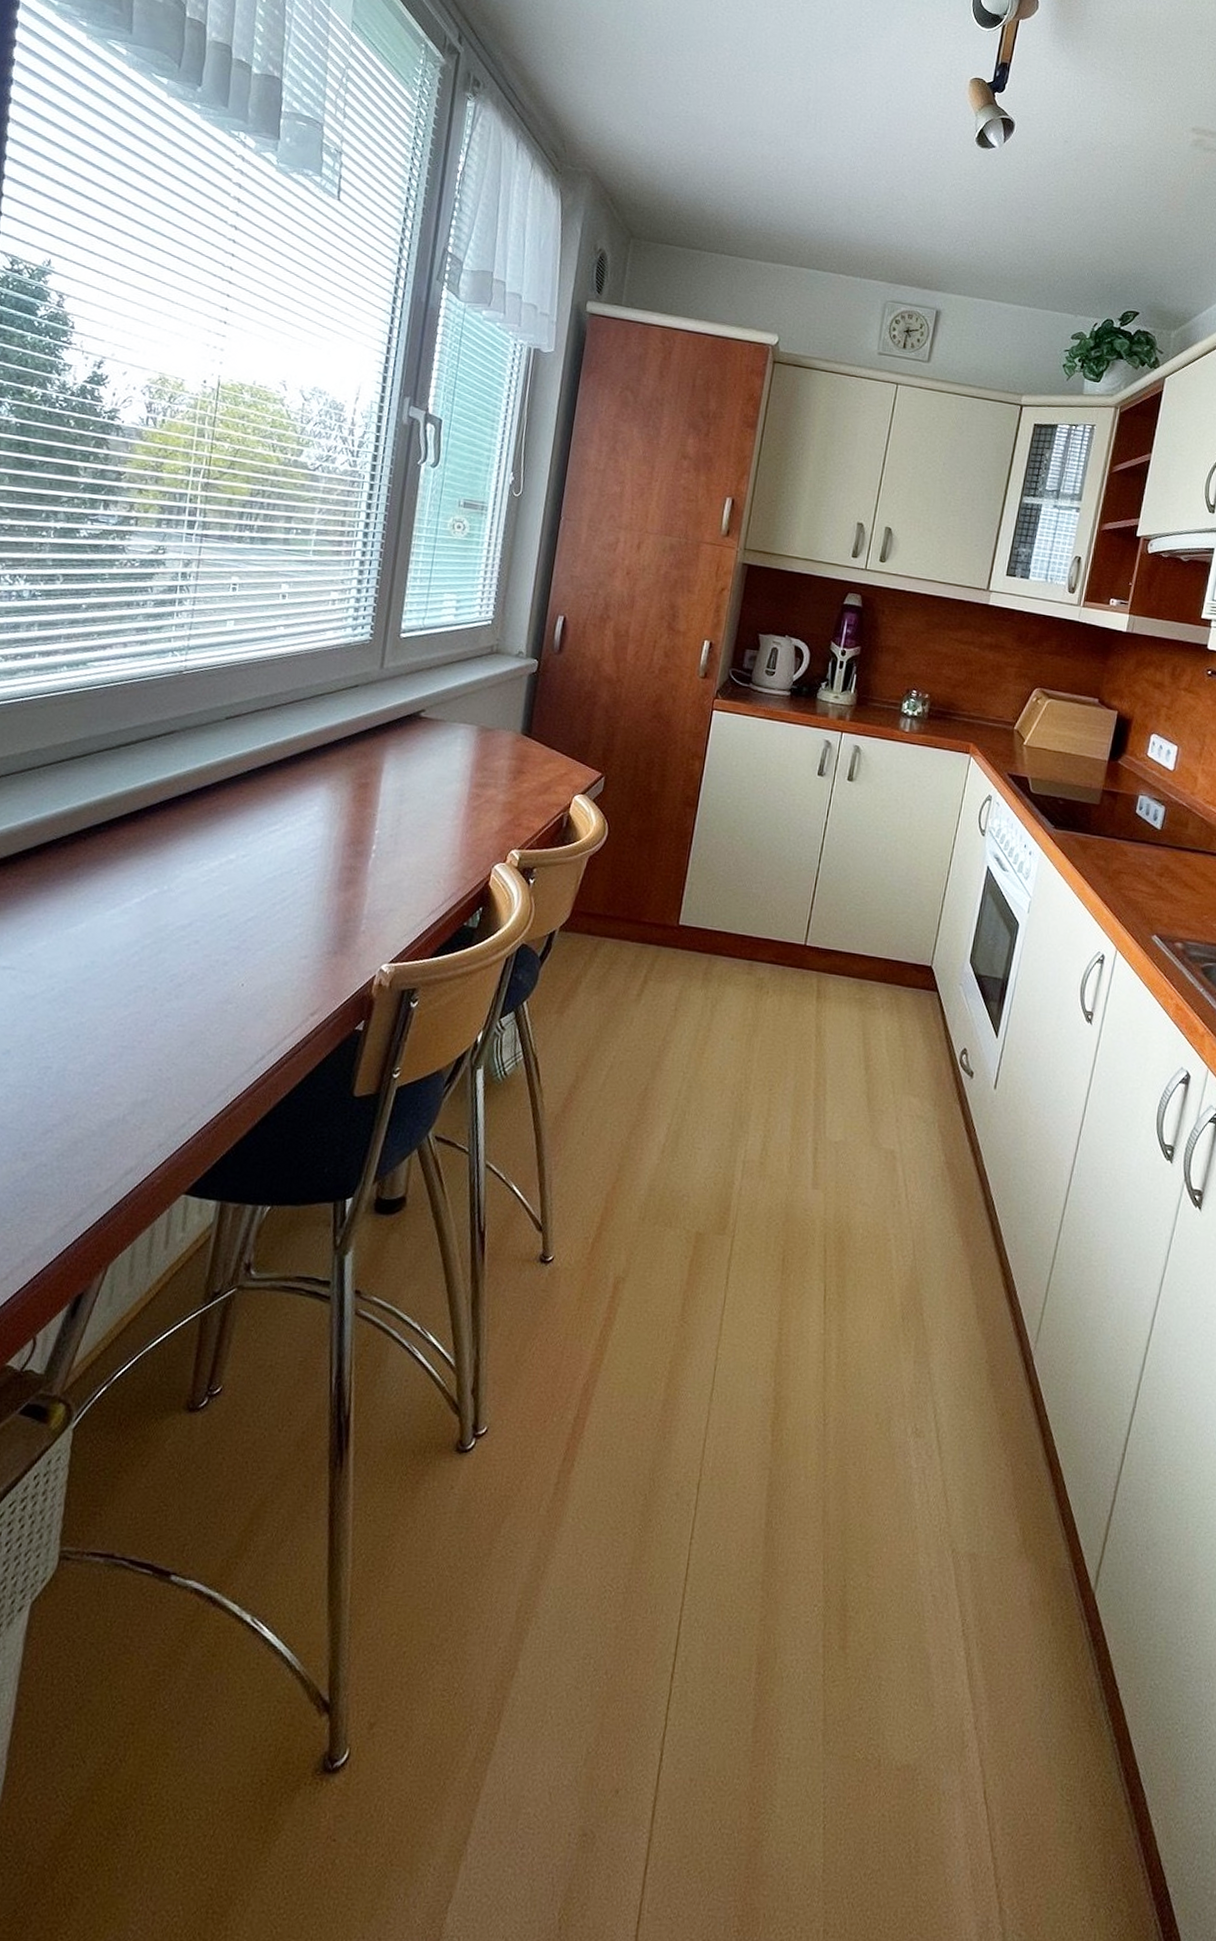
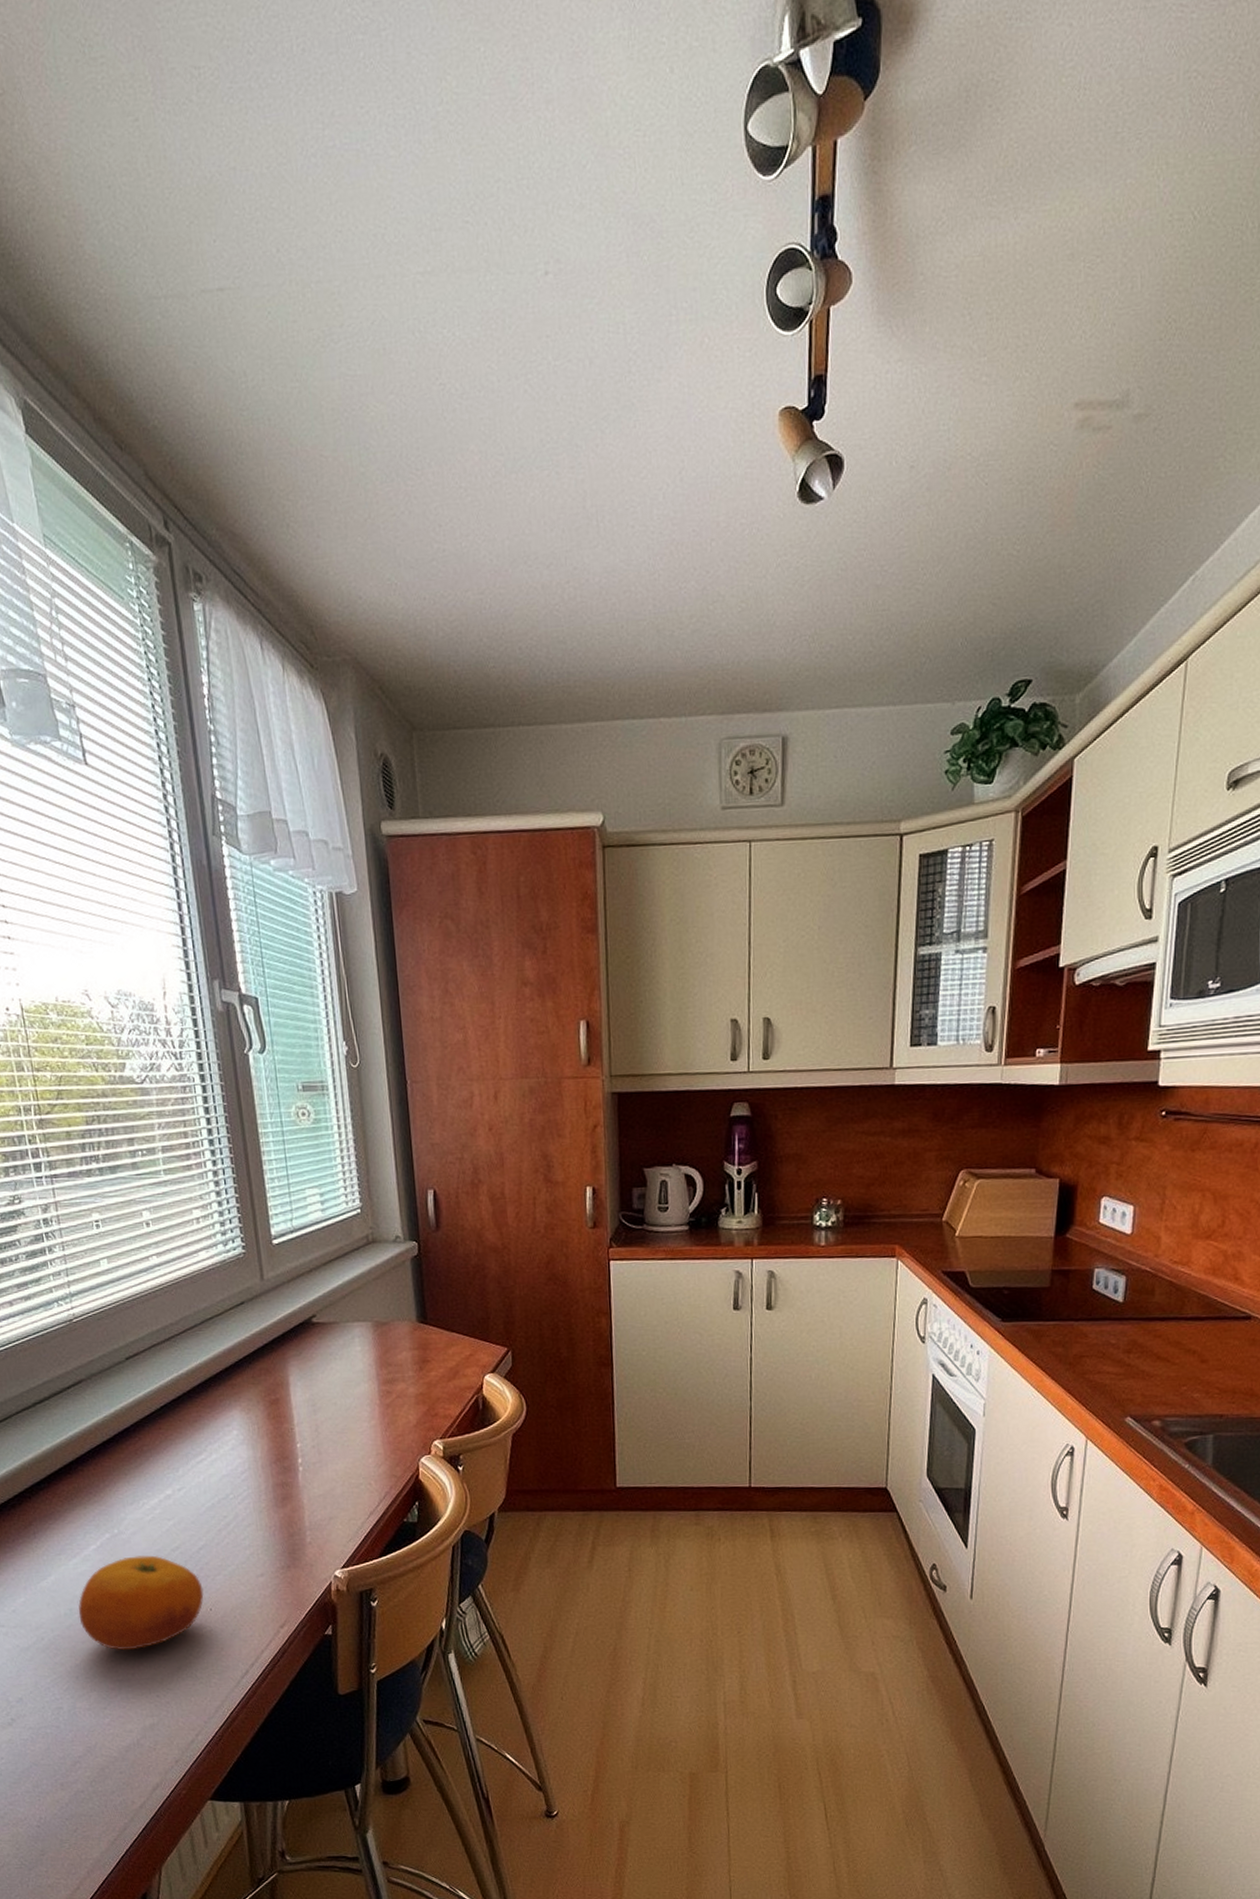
fruit: none [98,916,241,1016] -> present [78,1555,204,1651]

